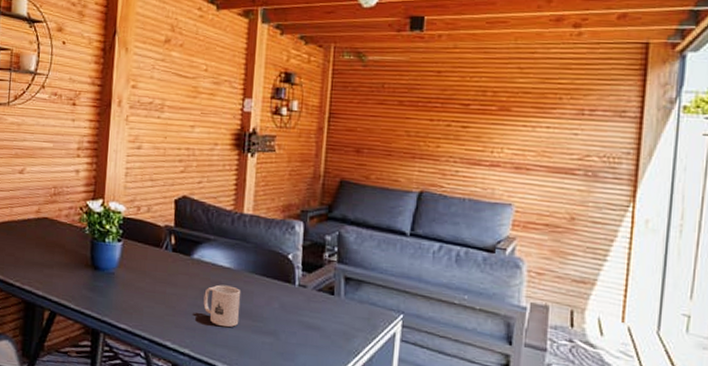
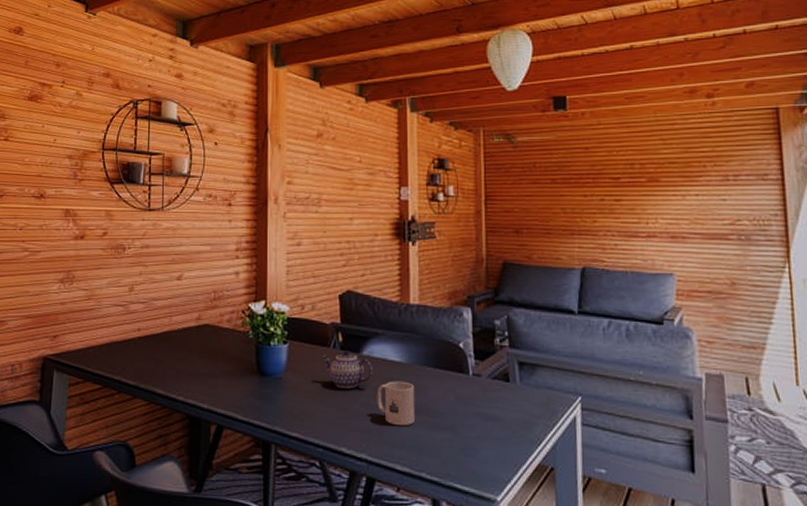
teapot: none [154,253,202,289] -> present [322,351,372,388]

